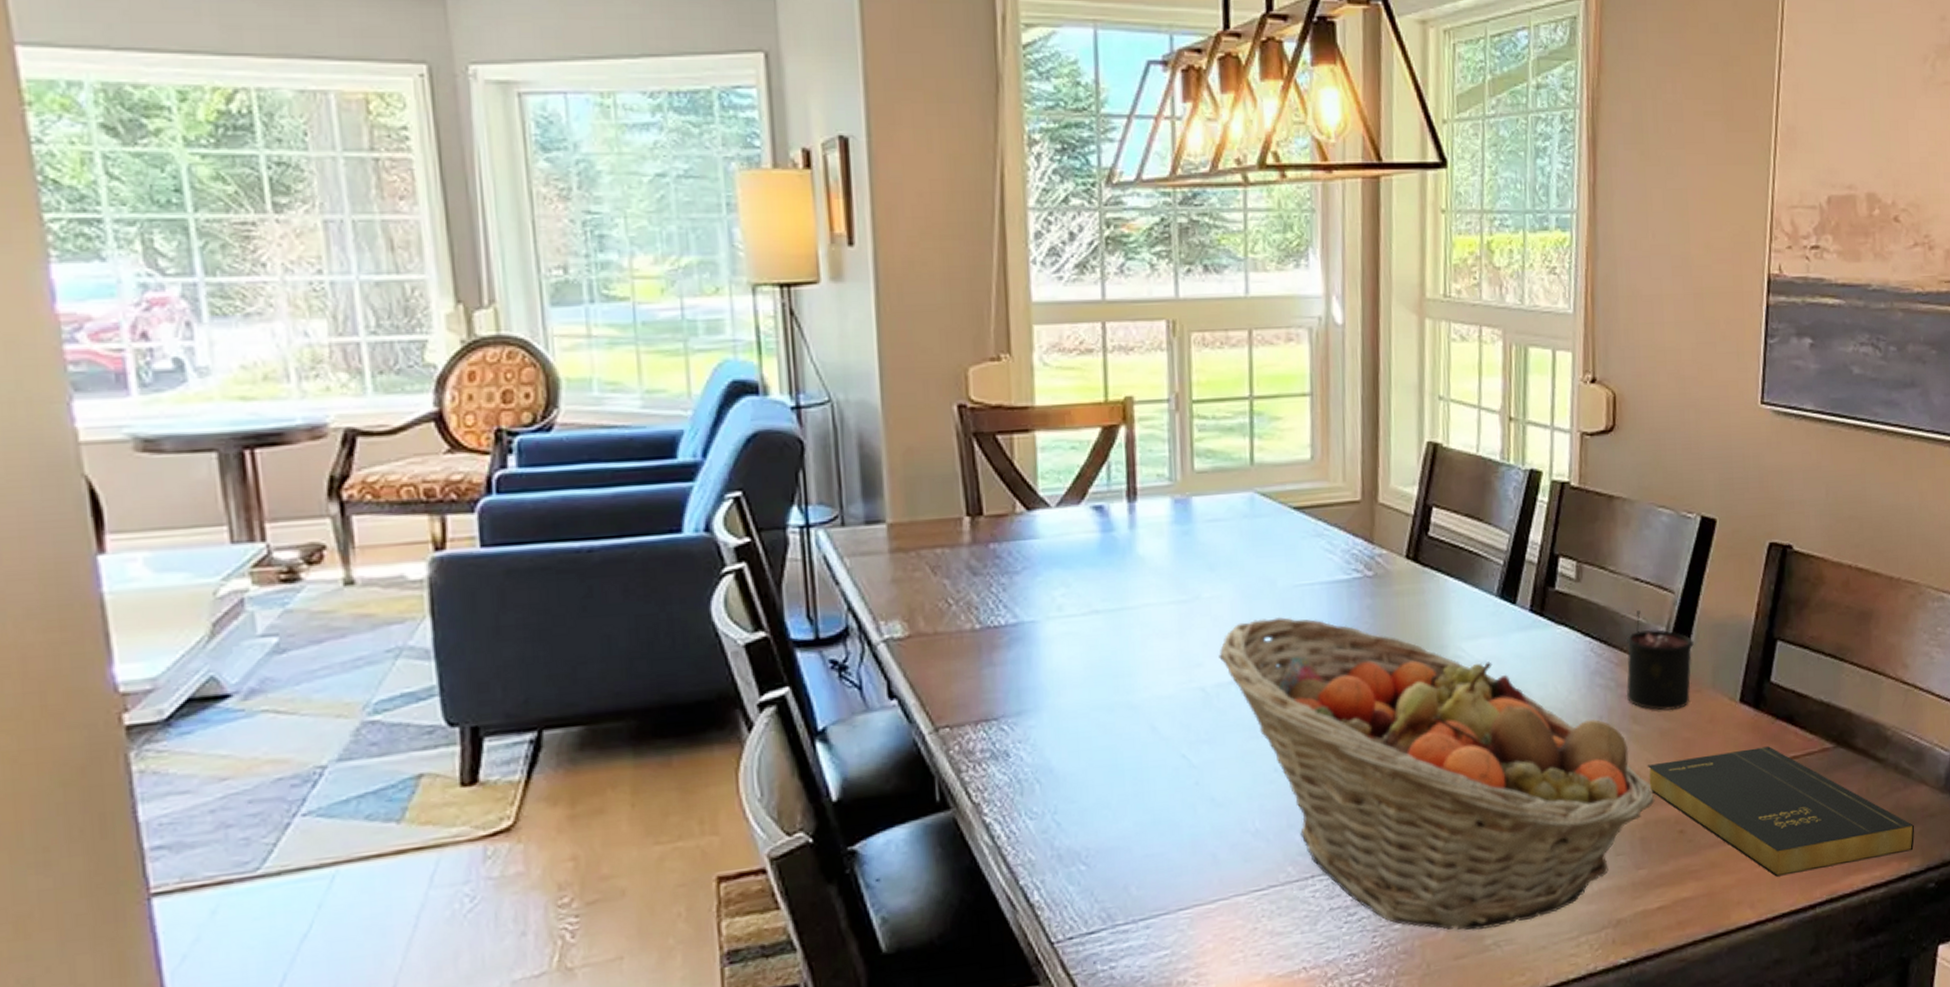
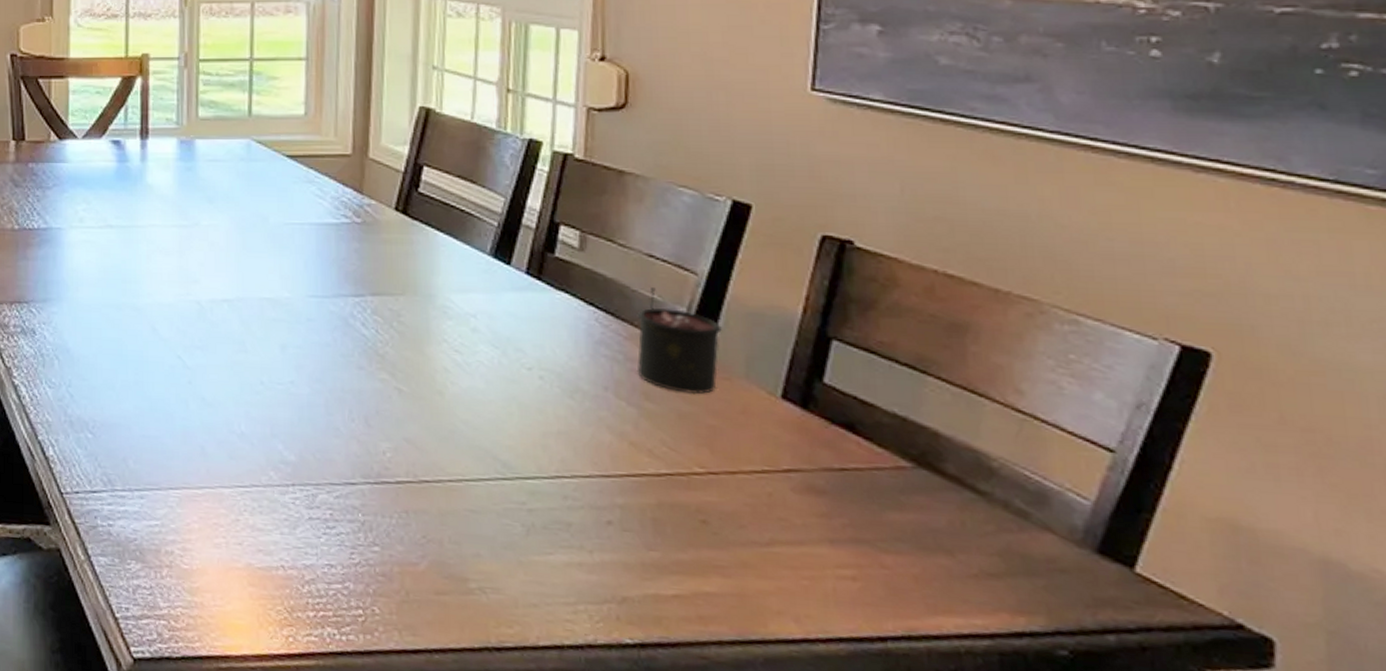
fruit basket: present [1219,617,1655,930] -> none [214,249,671,575]
book: present [1647,746,1915,877] -> none [661,445,1036,606]

